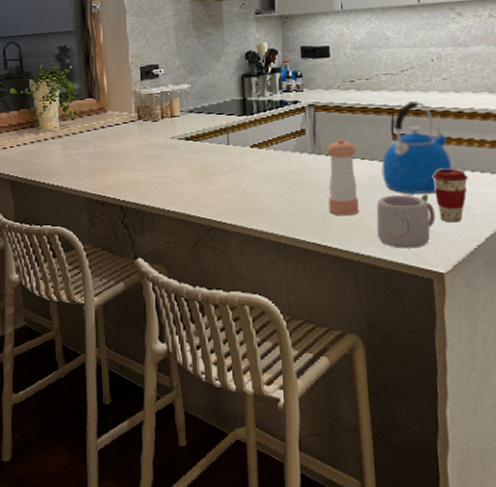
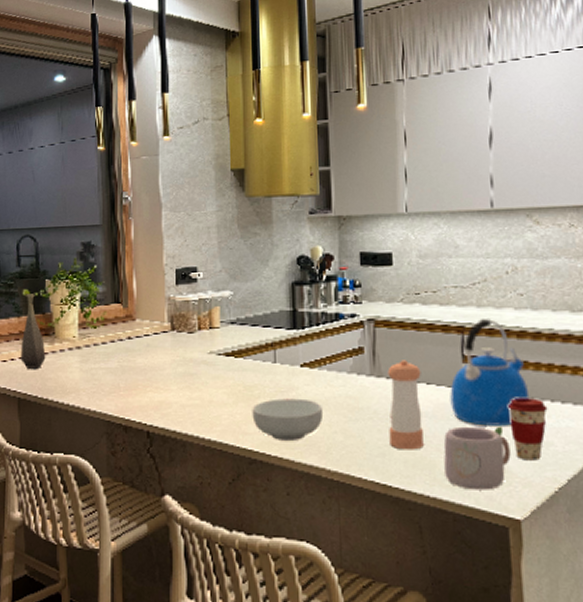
bottle: none [11,92,33,156] -> present [20,294,46,369]
cereal bowl: none [209,174,271,210] -> present [252,398,324,440]

